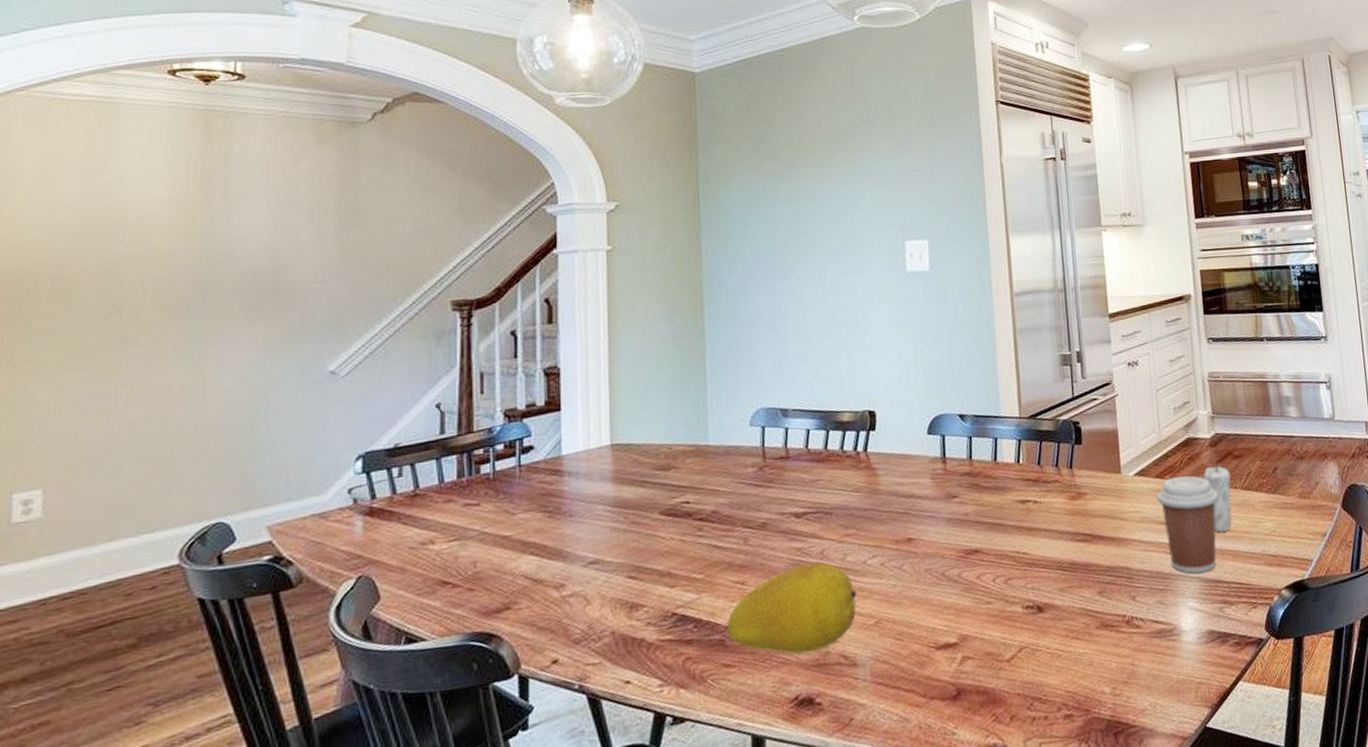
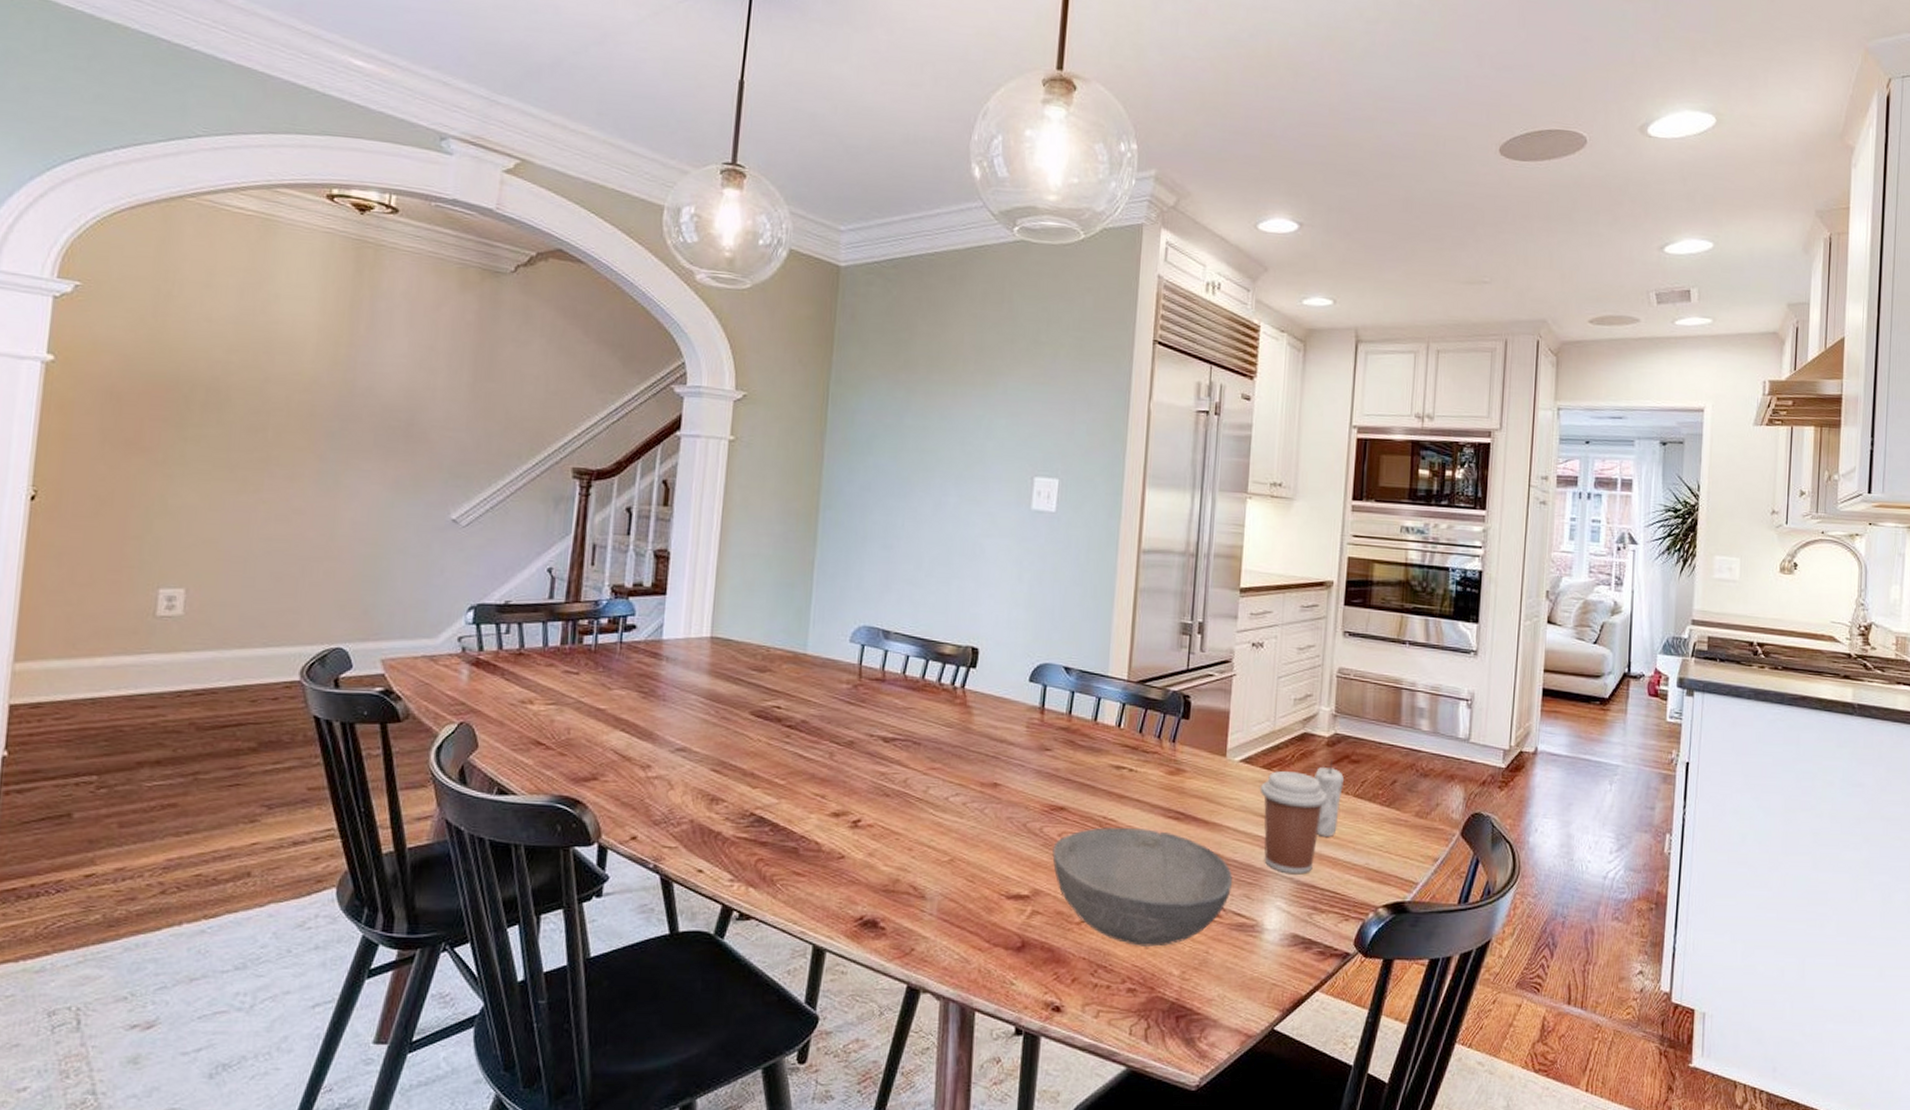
fruit: present [726,562,857,654] -> none [801,790,935,877]
bowl: none [973,555,1146,672] -> present [1052,826,1232,948]

